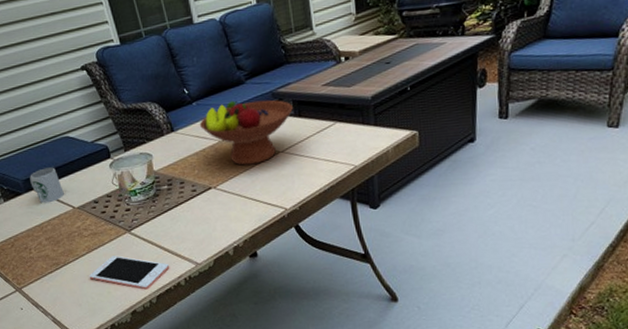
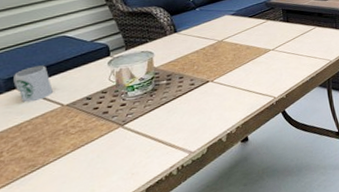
cell phone: present [89,256,170,290] -> none [71,151,163,184]
fruit bowl: present [199,100,293,166] -> none [201,7,282,62]

